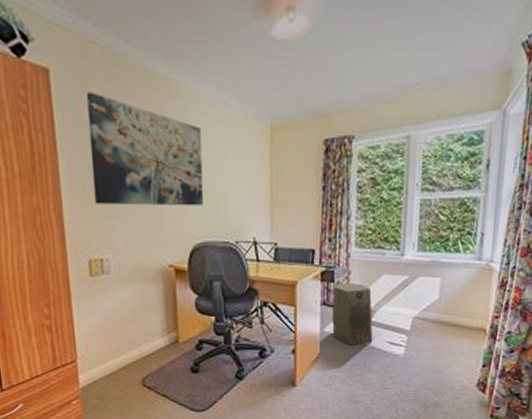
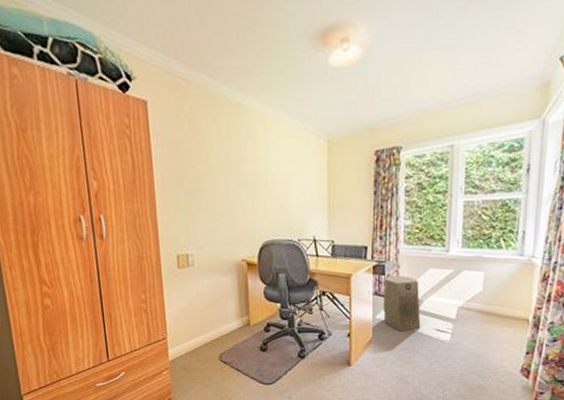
wall art: present [86,92,204,206] -> none [175,118,271,210]

